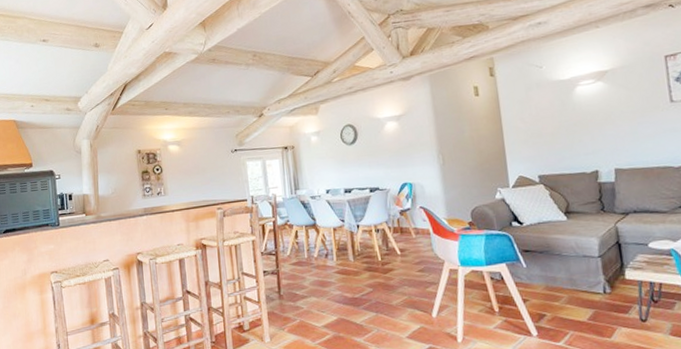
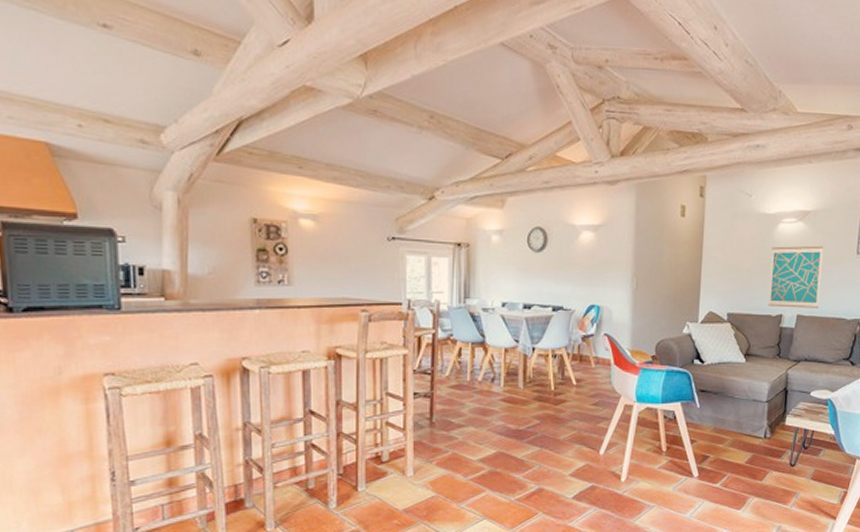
wall art: none [573,100,638,164] -> present [768,245,824,308]

